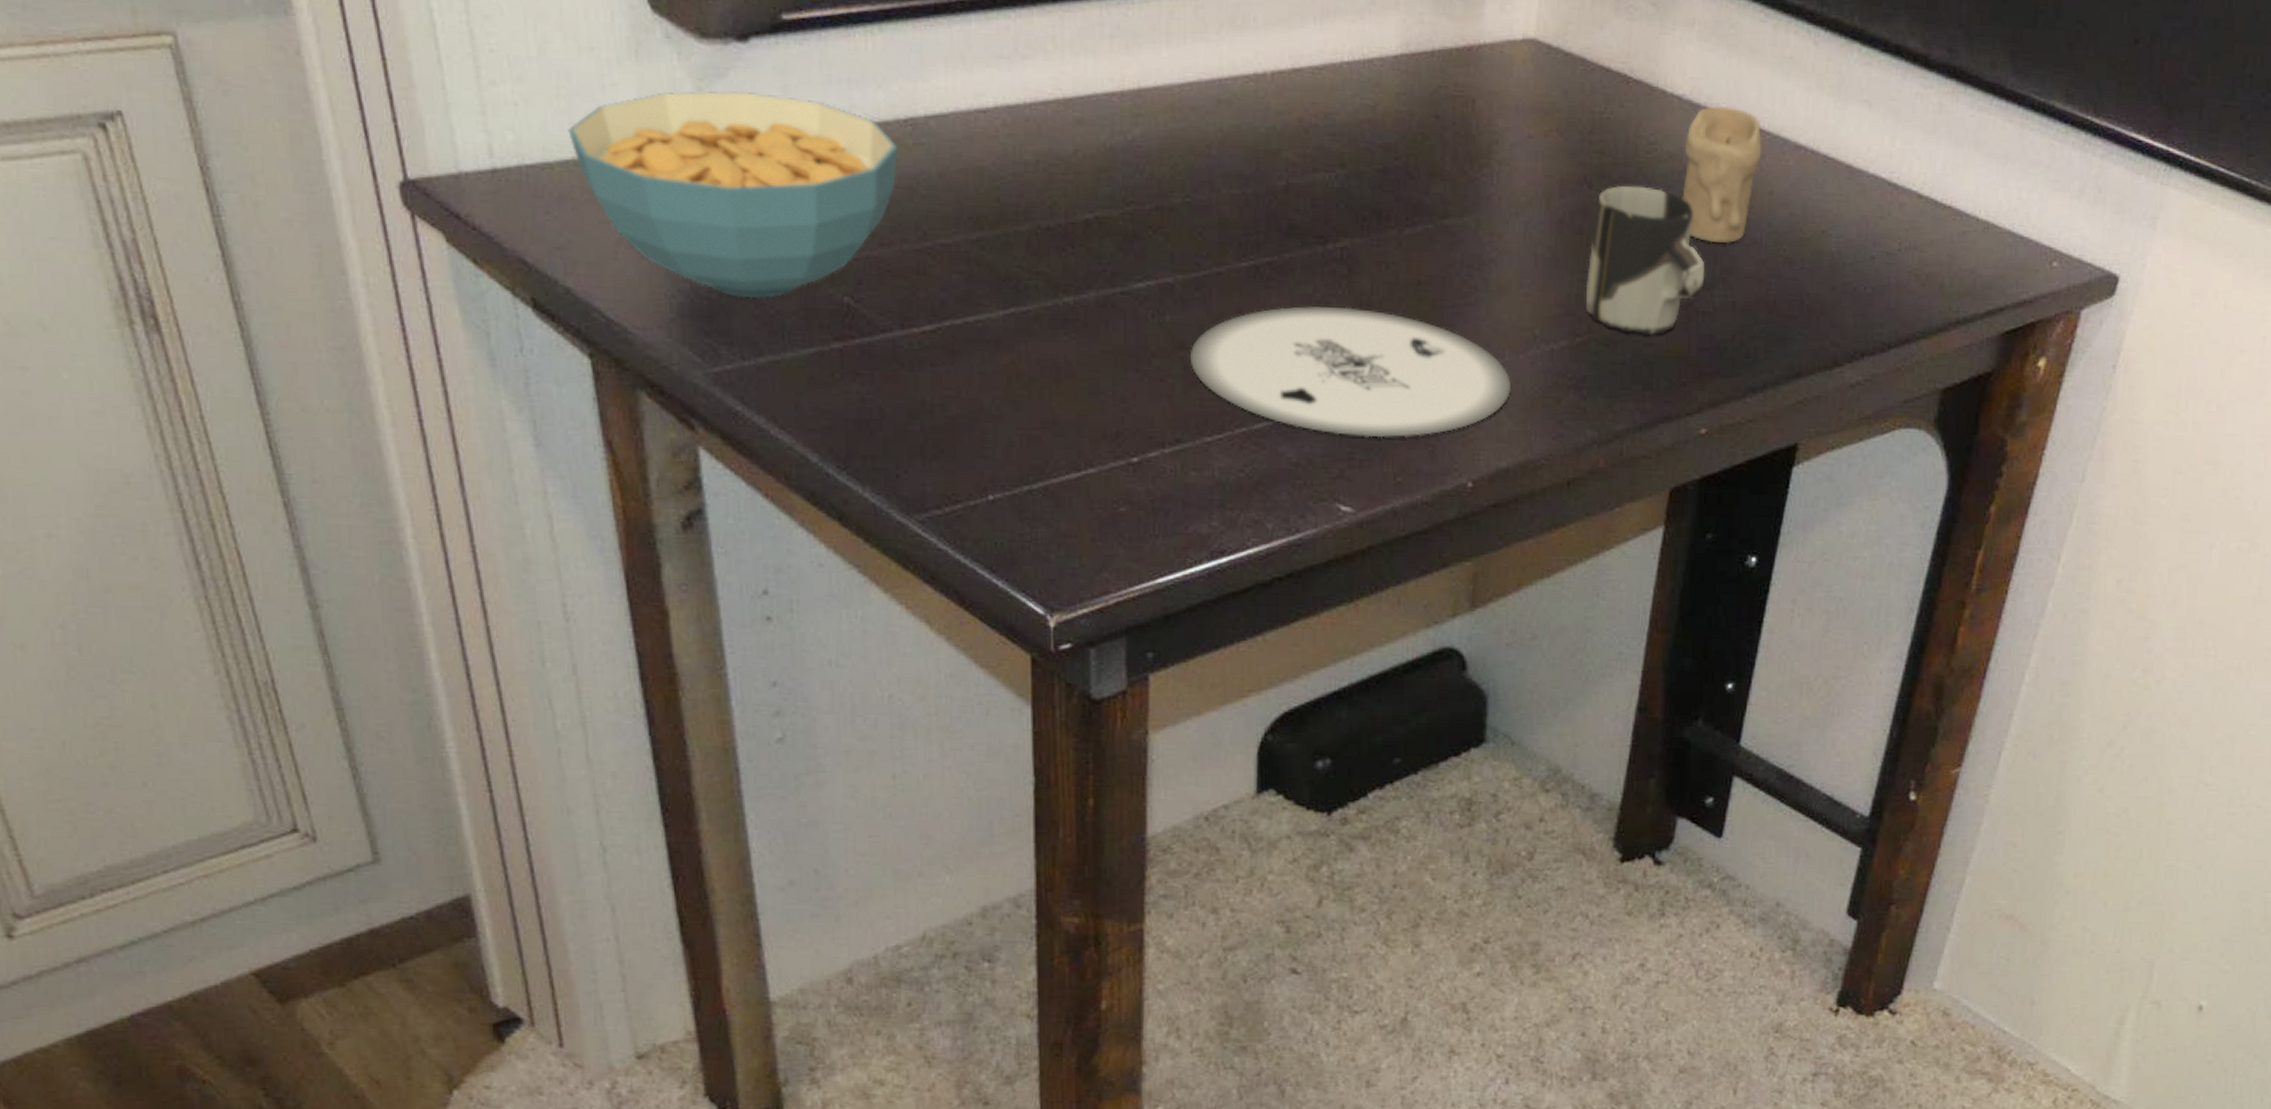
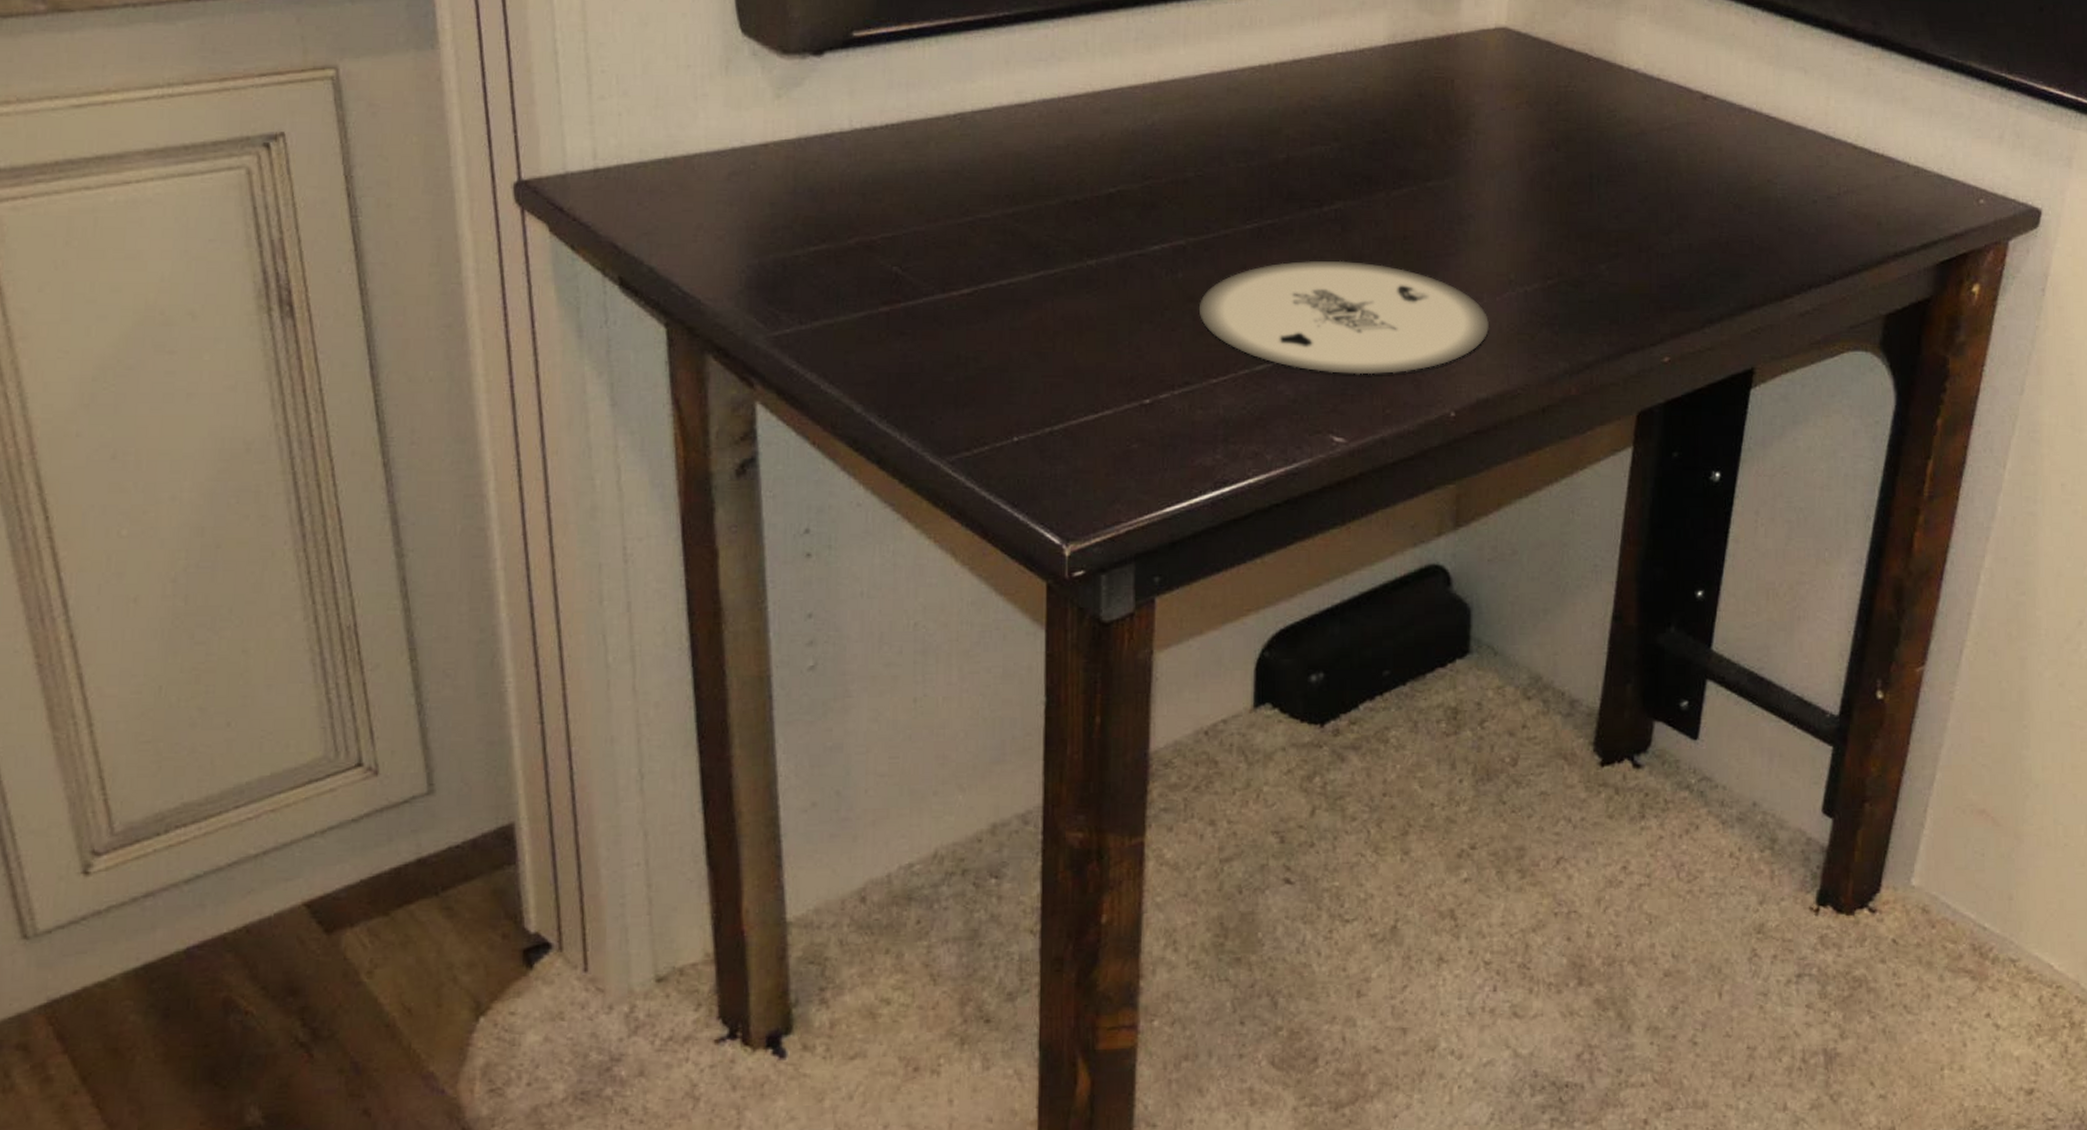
cereal bowl: present [568,90,899,299] -> none [662,96,947,271]
cup: present [1585,185,1705,336] -> none [1555,147,1663,277]
candle: present [1682,105,1762,244] -> none [1640,76,1710,194]

